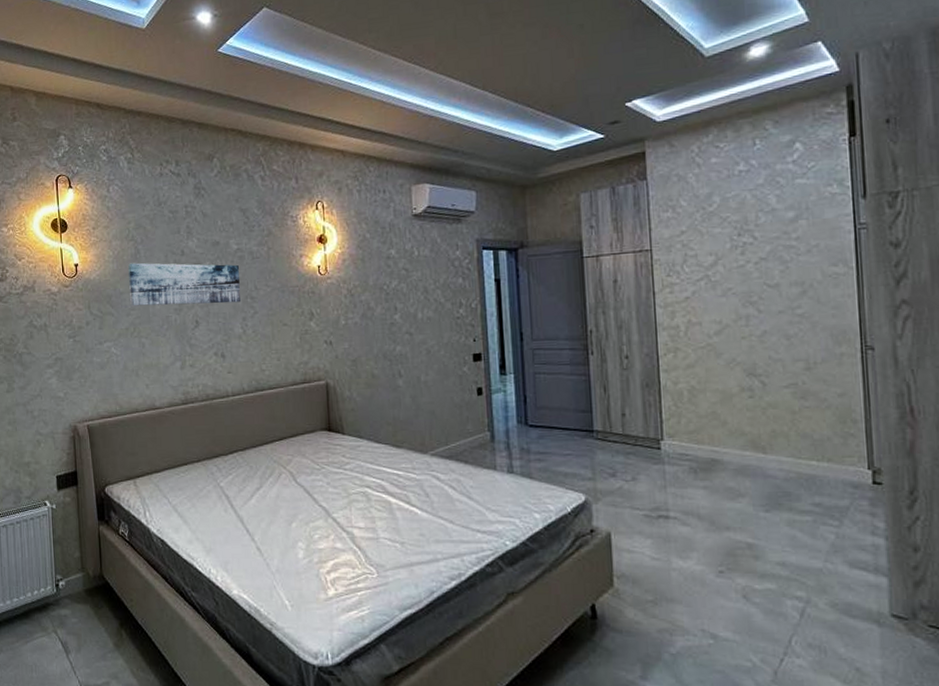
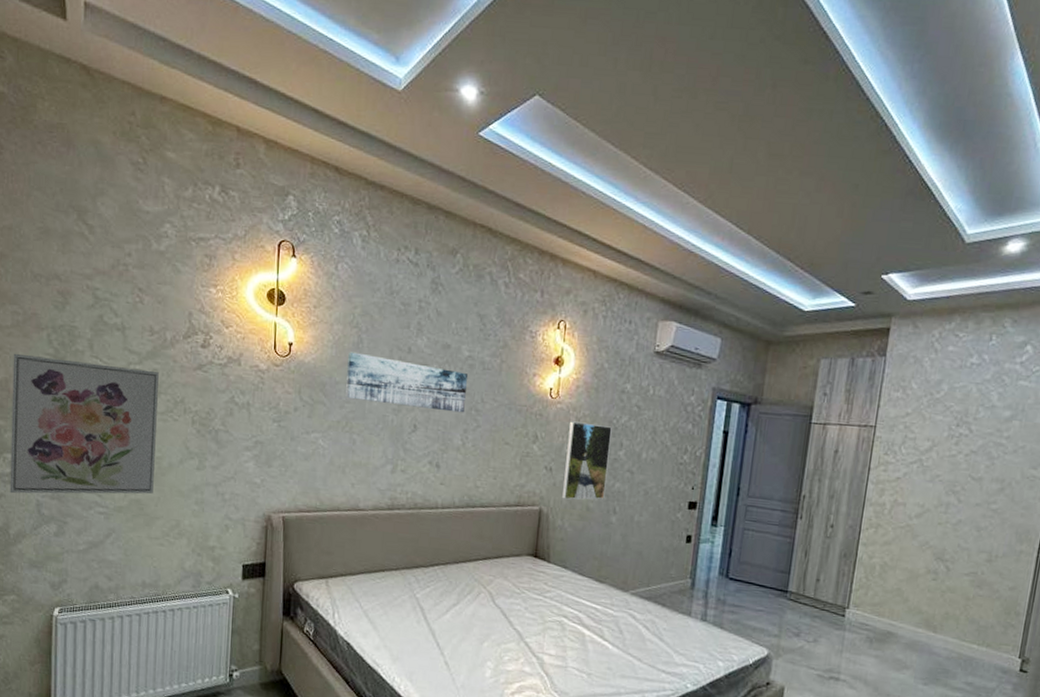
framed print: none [342,292,388,370] -> present [561,421,612,500]

